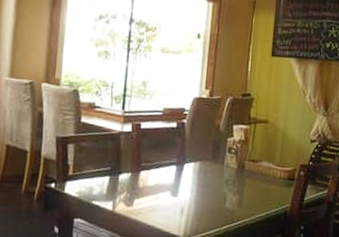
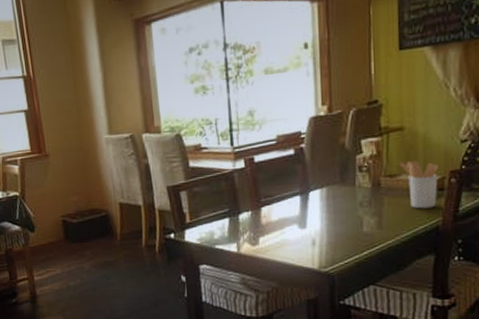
utensil holder: none [261,150,292,195] -> present [399,160,438,209]

